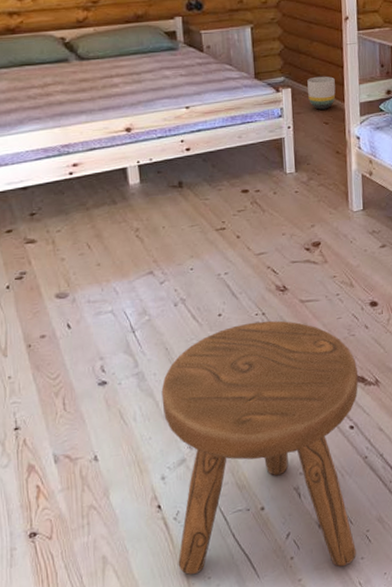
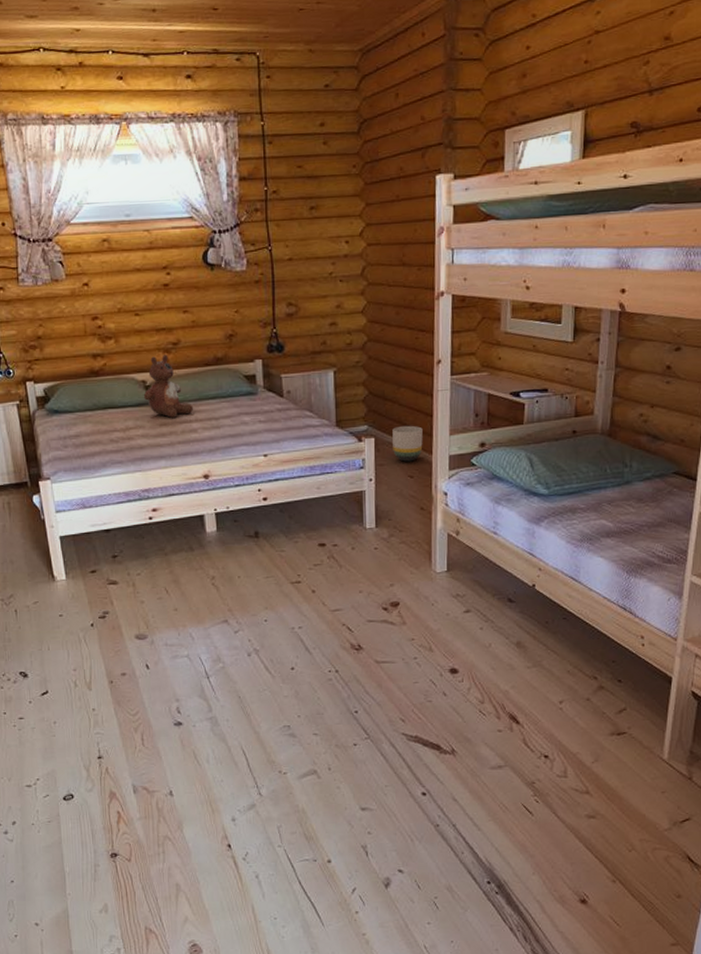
stuffed bear: none [62,12,114,73] -> present [143,355,193,418]
stool: present [161,320,358,575] -> none [233,678,434,928]

